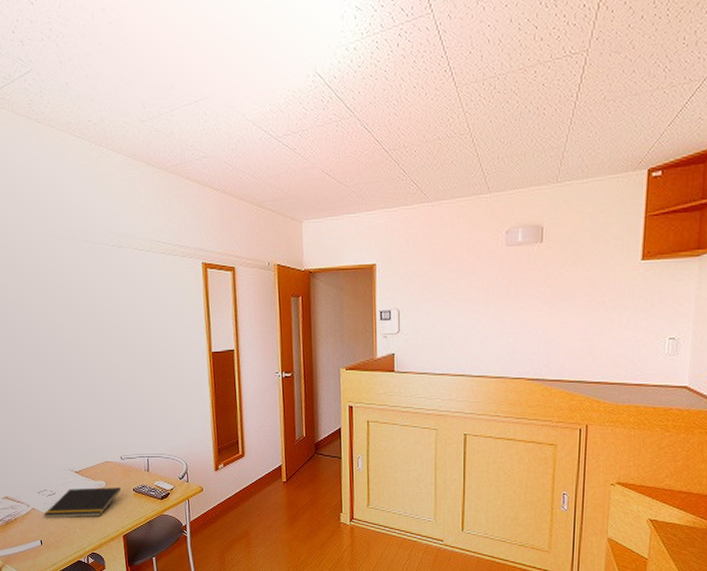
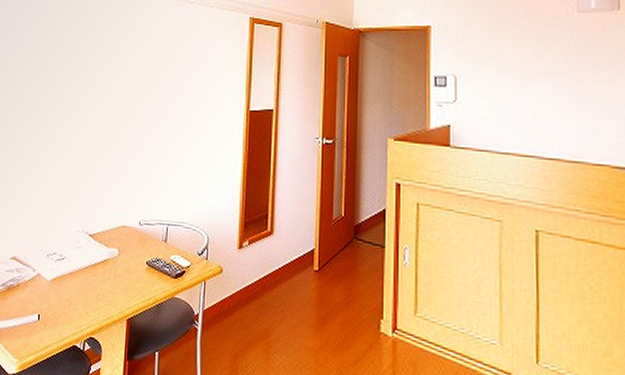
notepad: present [44,487,121,518] -> none [48,254,133,292]

